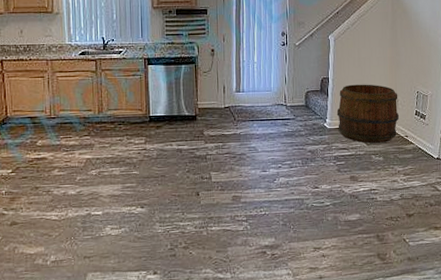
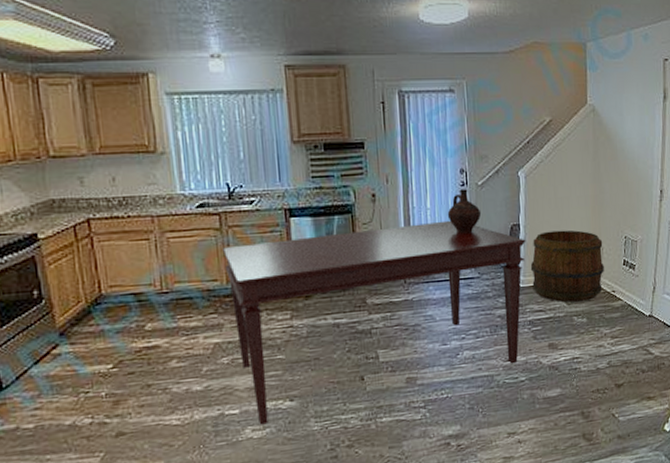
dining table: none [96,72,334,225] -> present [221,220,526,425]
ceramic jug: none [270,48,298,83] -> present [447,189,482,234]

